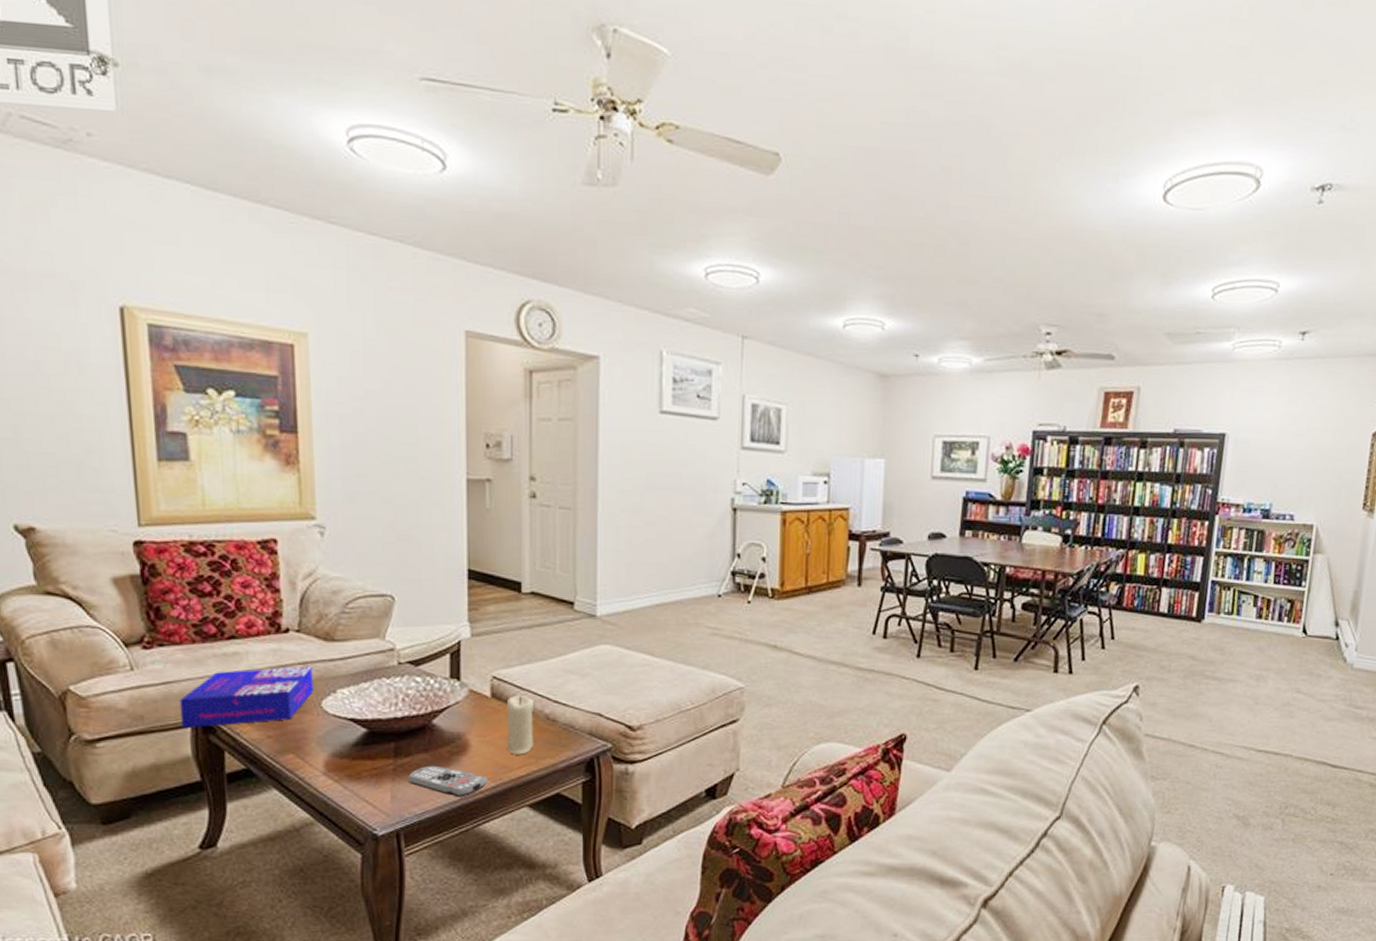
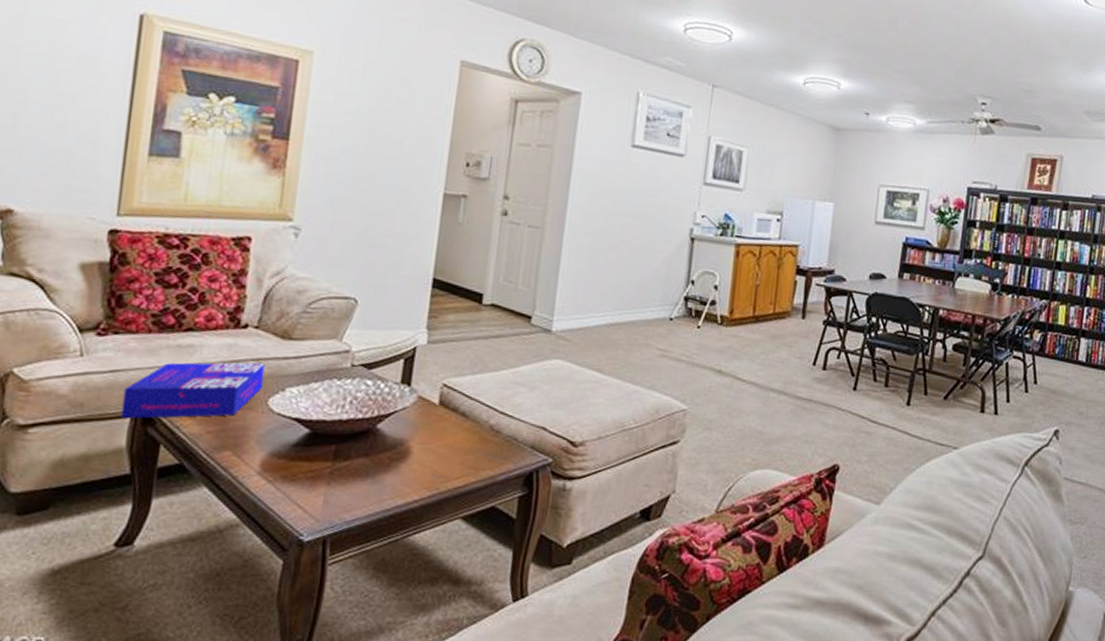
remote control: present [407,765,487,797] -> none [342,470,424,506]
candle: present [507,695,534,755] -> none [449,404,480,465]

